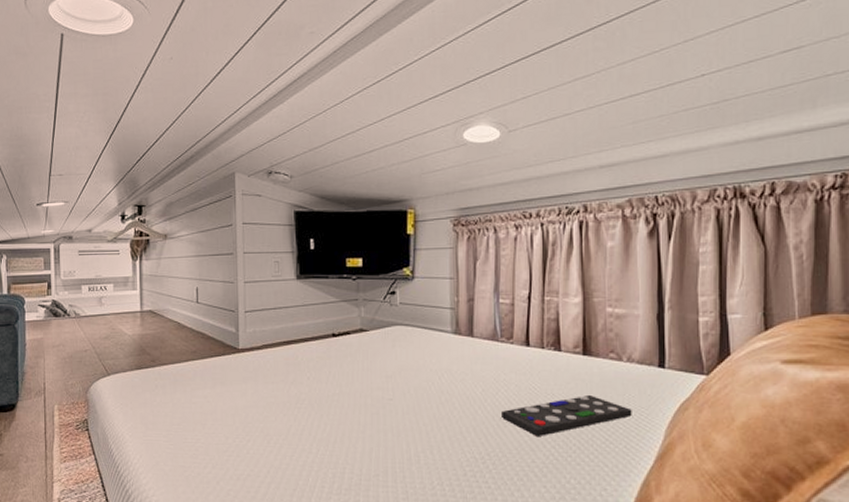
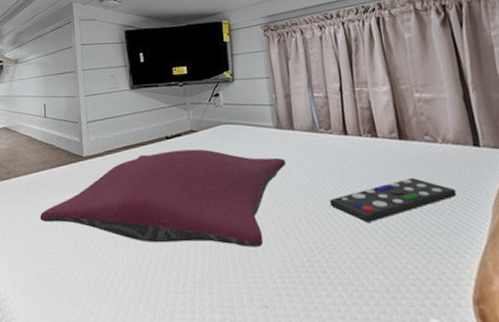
pillow: none [187,349,461,454] -> present [40,149,287,247]

